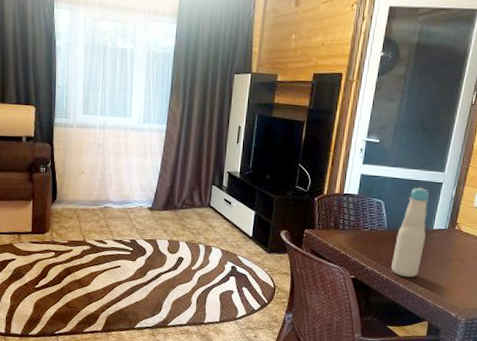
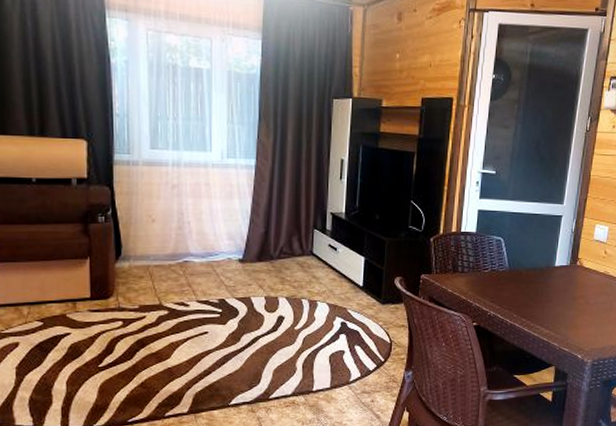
bottle: present [391,187,429,278] -> none [515,221,549,321]

